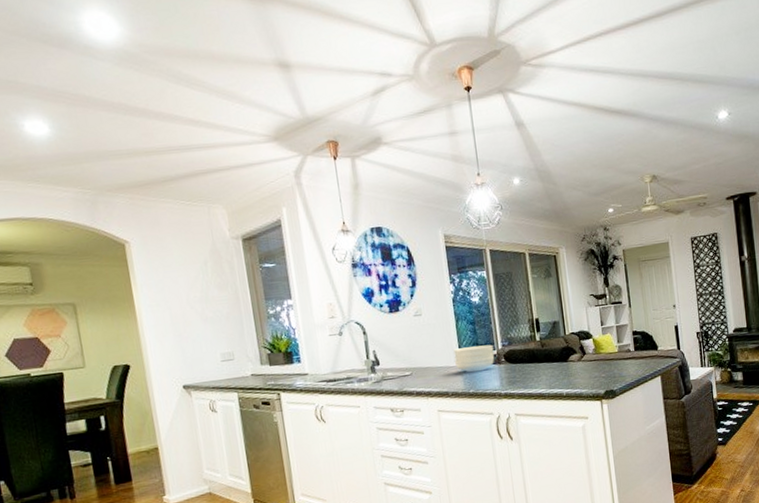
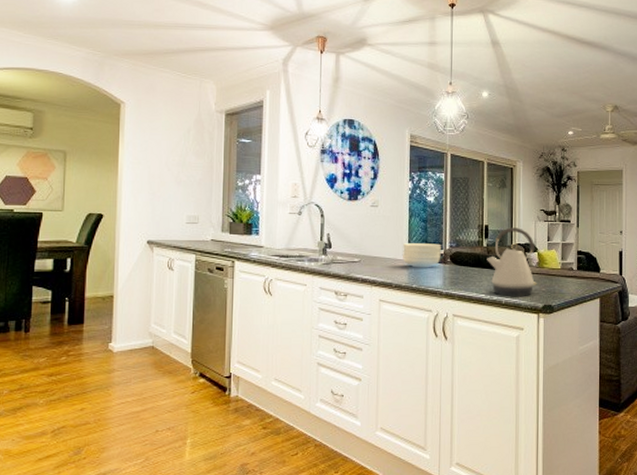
kettle: none [541,316,596,388] -> present [487,227,537,297]

